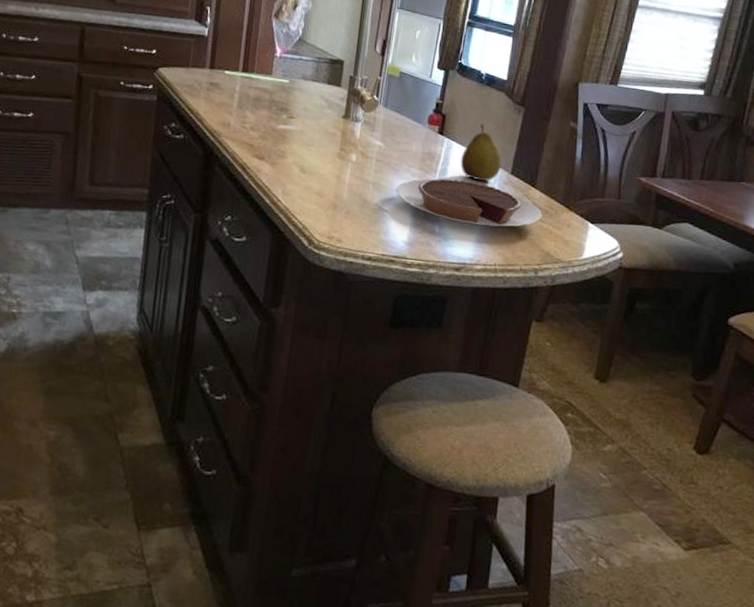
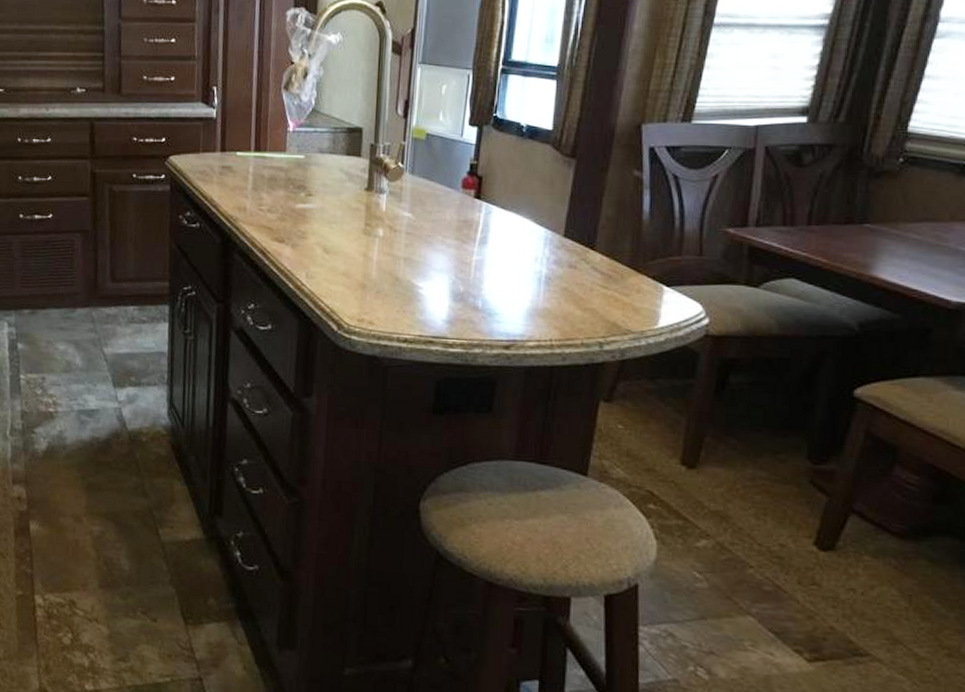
chocolate tart: present [396,178,542,227] -> none [430,247,605,298]
fruit: present [460,124,502,182] -> none [502,183,552,248]

